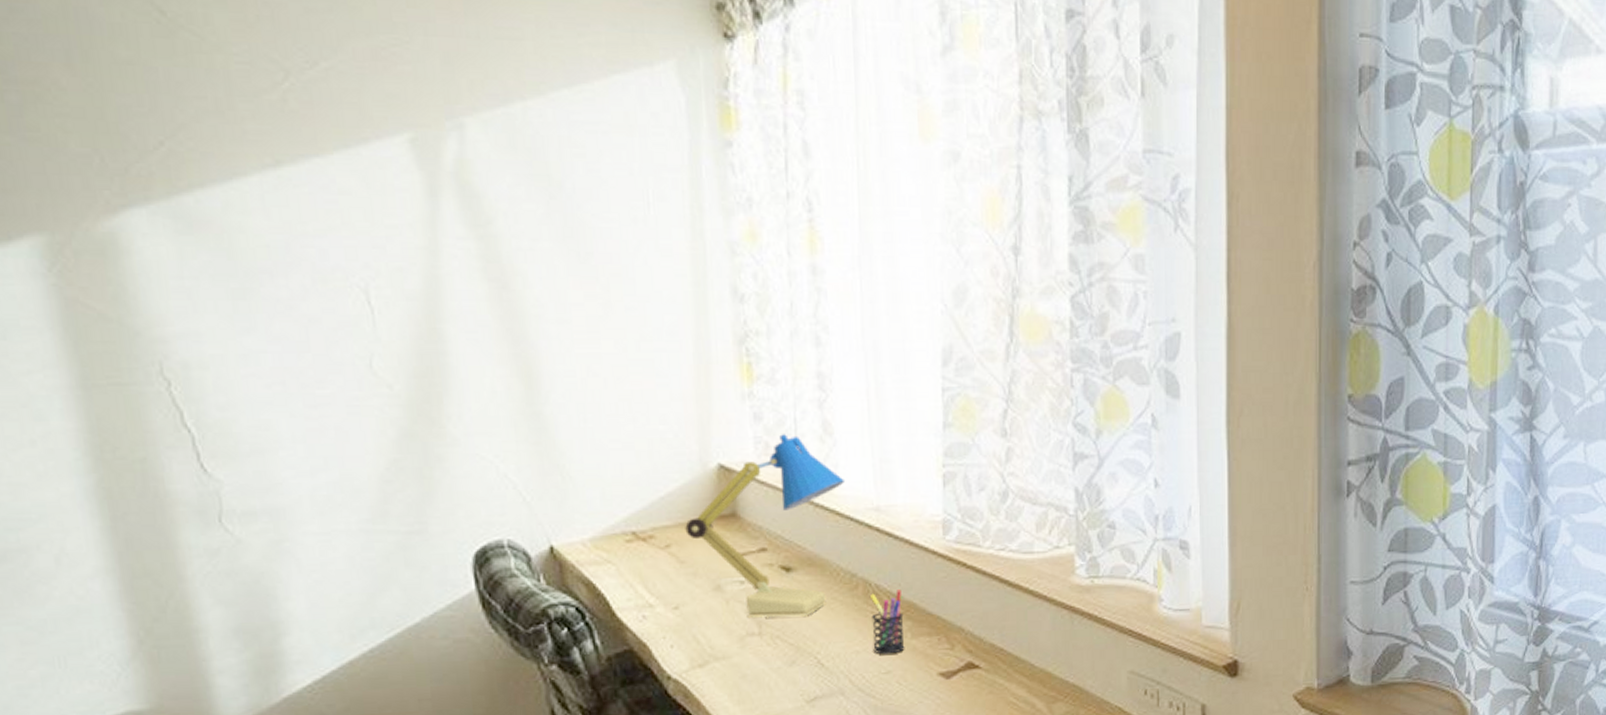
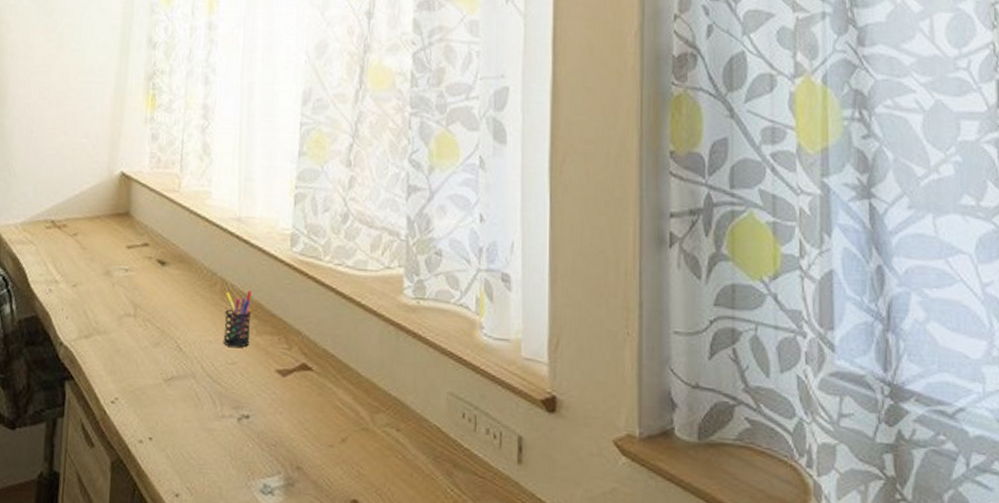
desk lamp: present [685,434,846,618] -> none [90,152,216,305]

